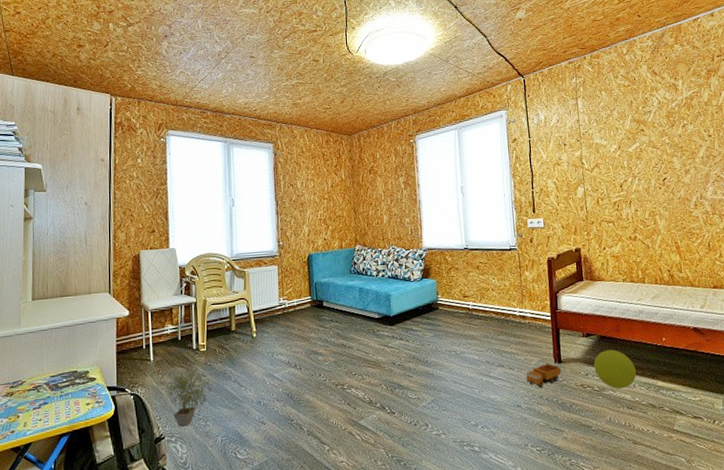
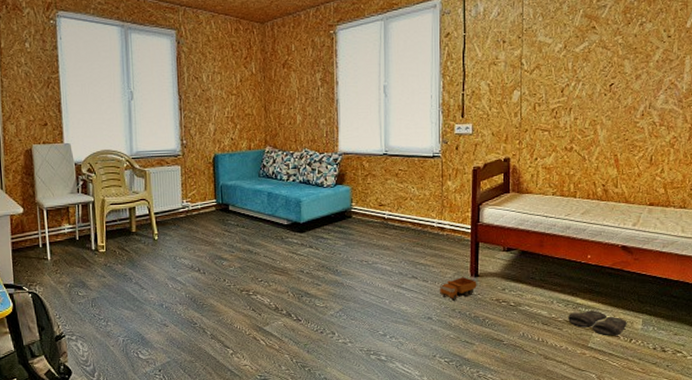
potted plant: present [166,367,211,427] -> none [65,268,112,326]
ball: present [593,350,637,388] -> none [512,265,556,304]
slippers: none [651,392,708,418] -> present [568,310,627,336]

